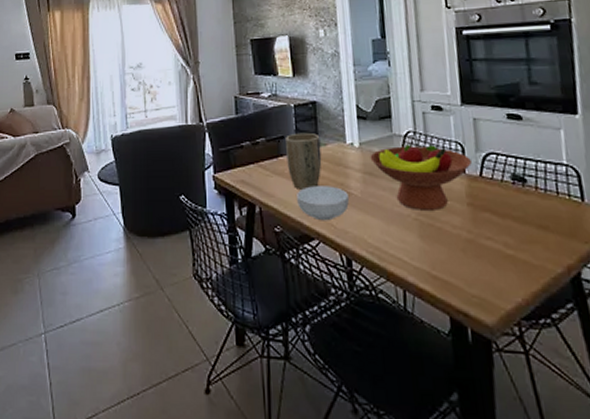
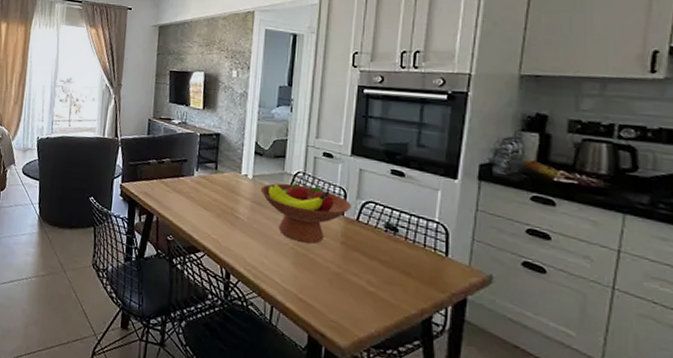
plant pot: present [286,132,322,190] -> none [186,158,219,208]
cereal bowl: present [297,186,349,221] -> none [190,206,236,238]

